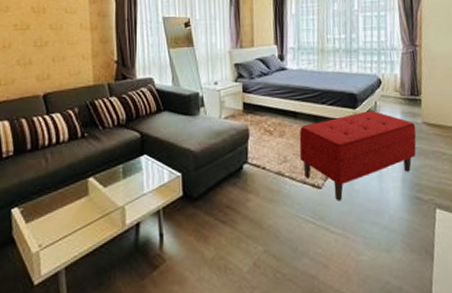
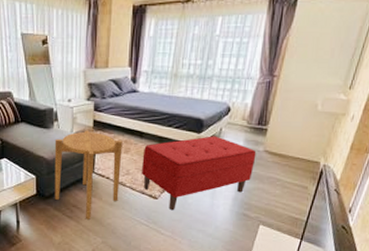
side table: none [202,114,278,223] -> present [54,130,123,220]

